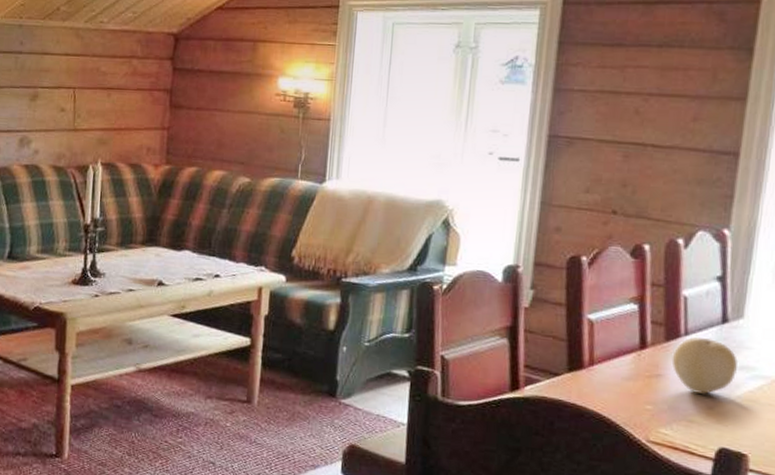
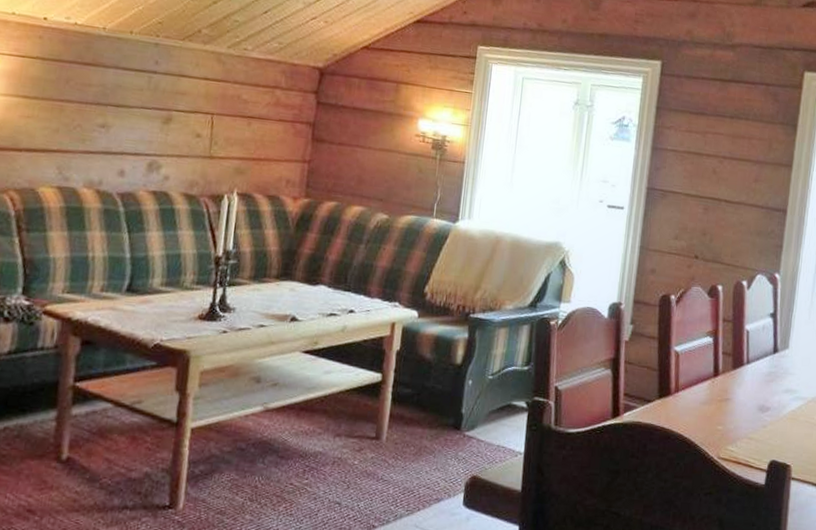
fruit: present [672,337,739,394] -> none [737,365,785,414]

